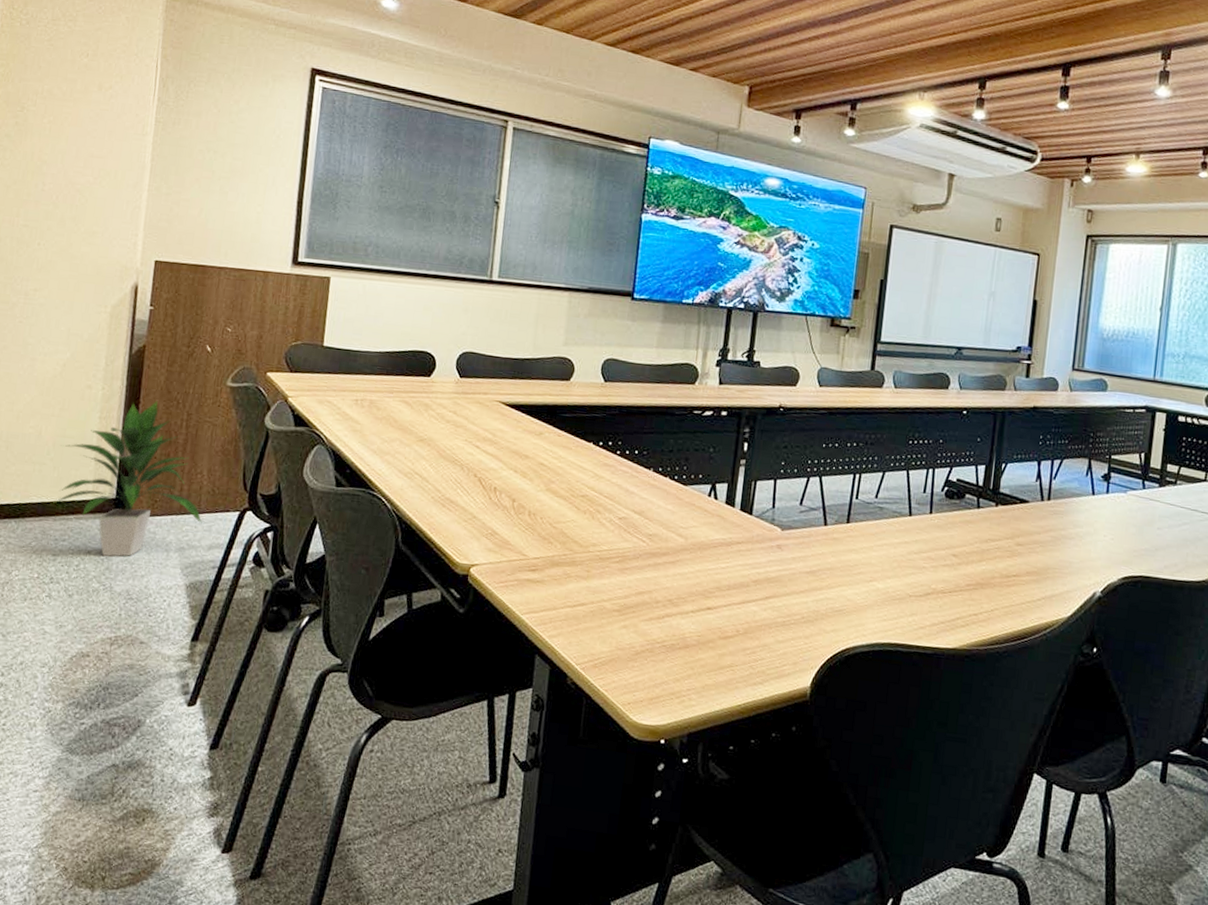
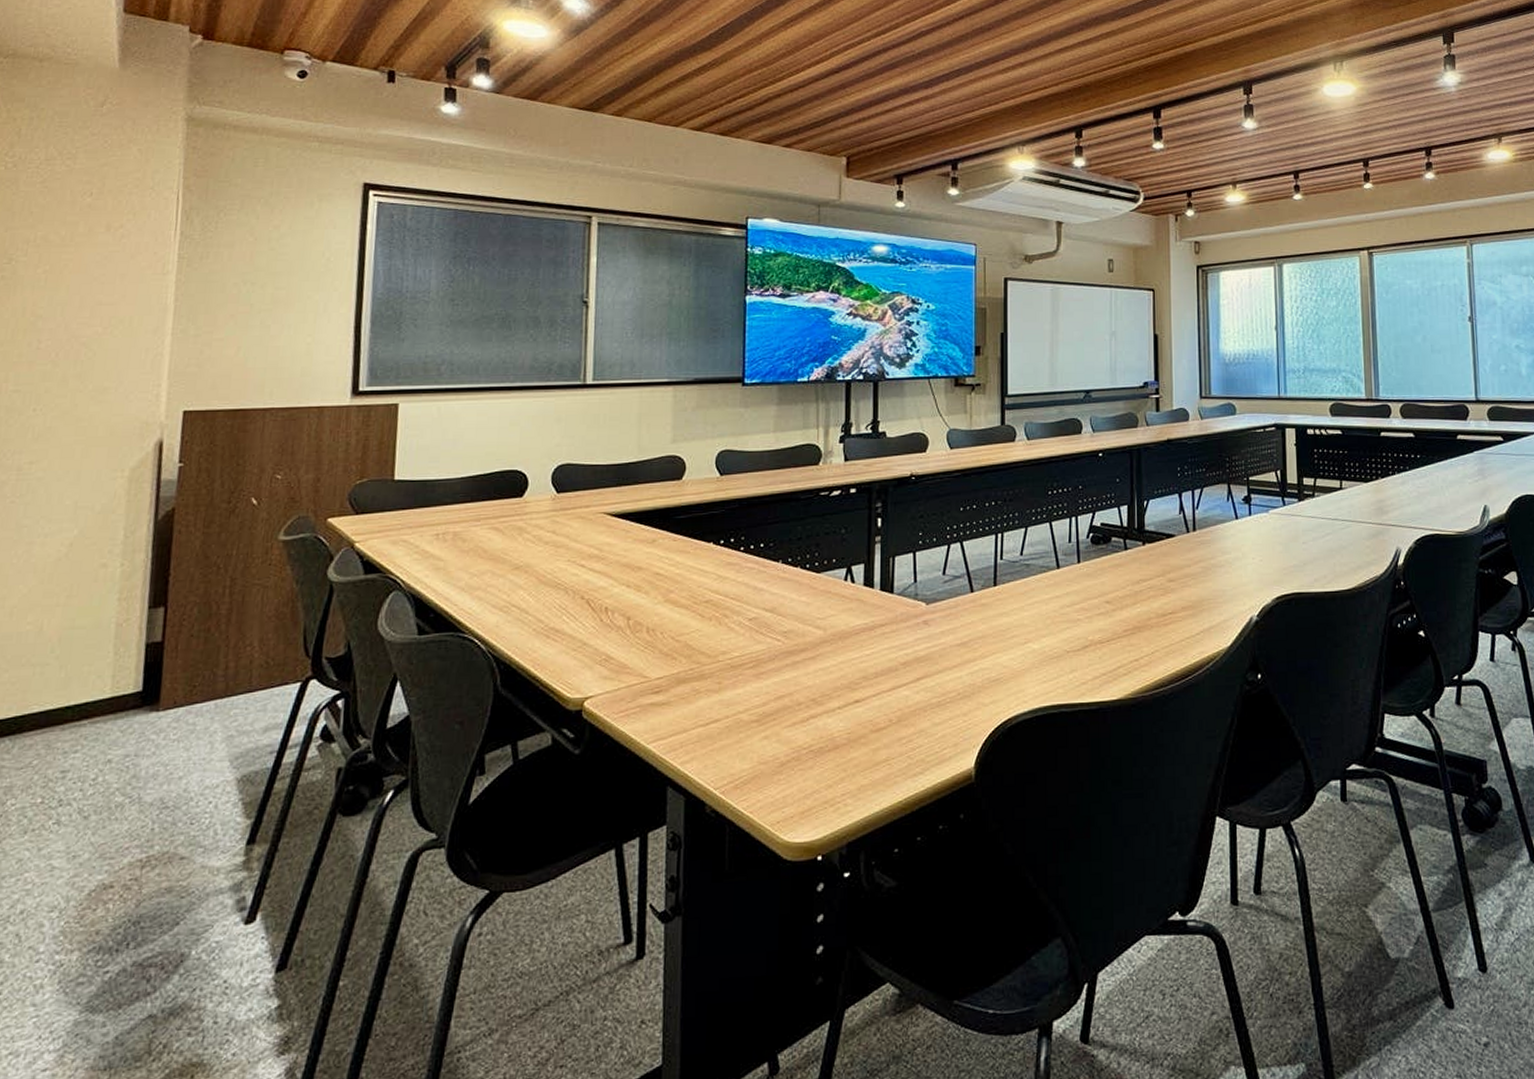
indoor plant: present [51,401,202,558] -> none [57,569,255,763]

